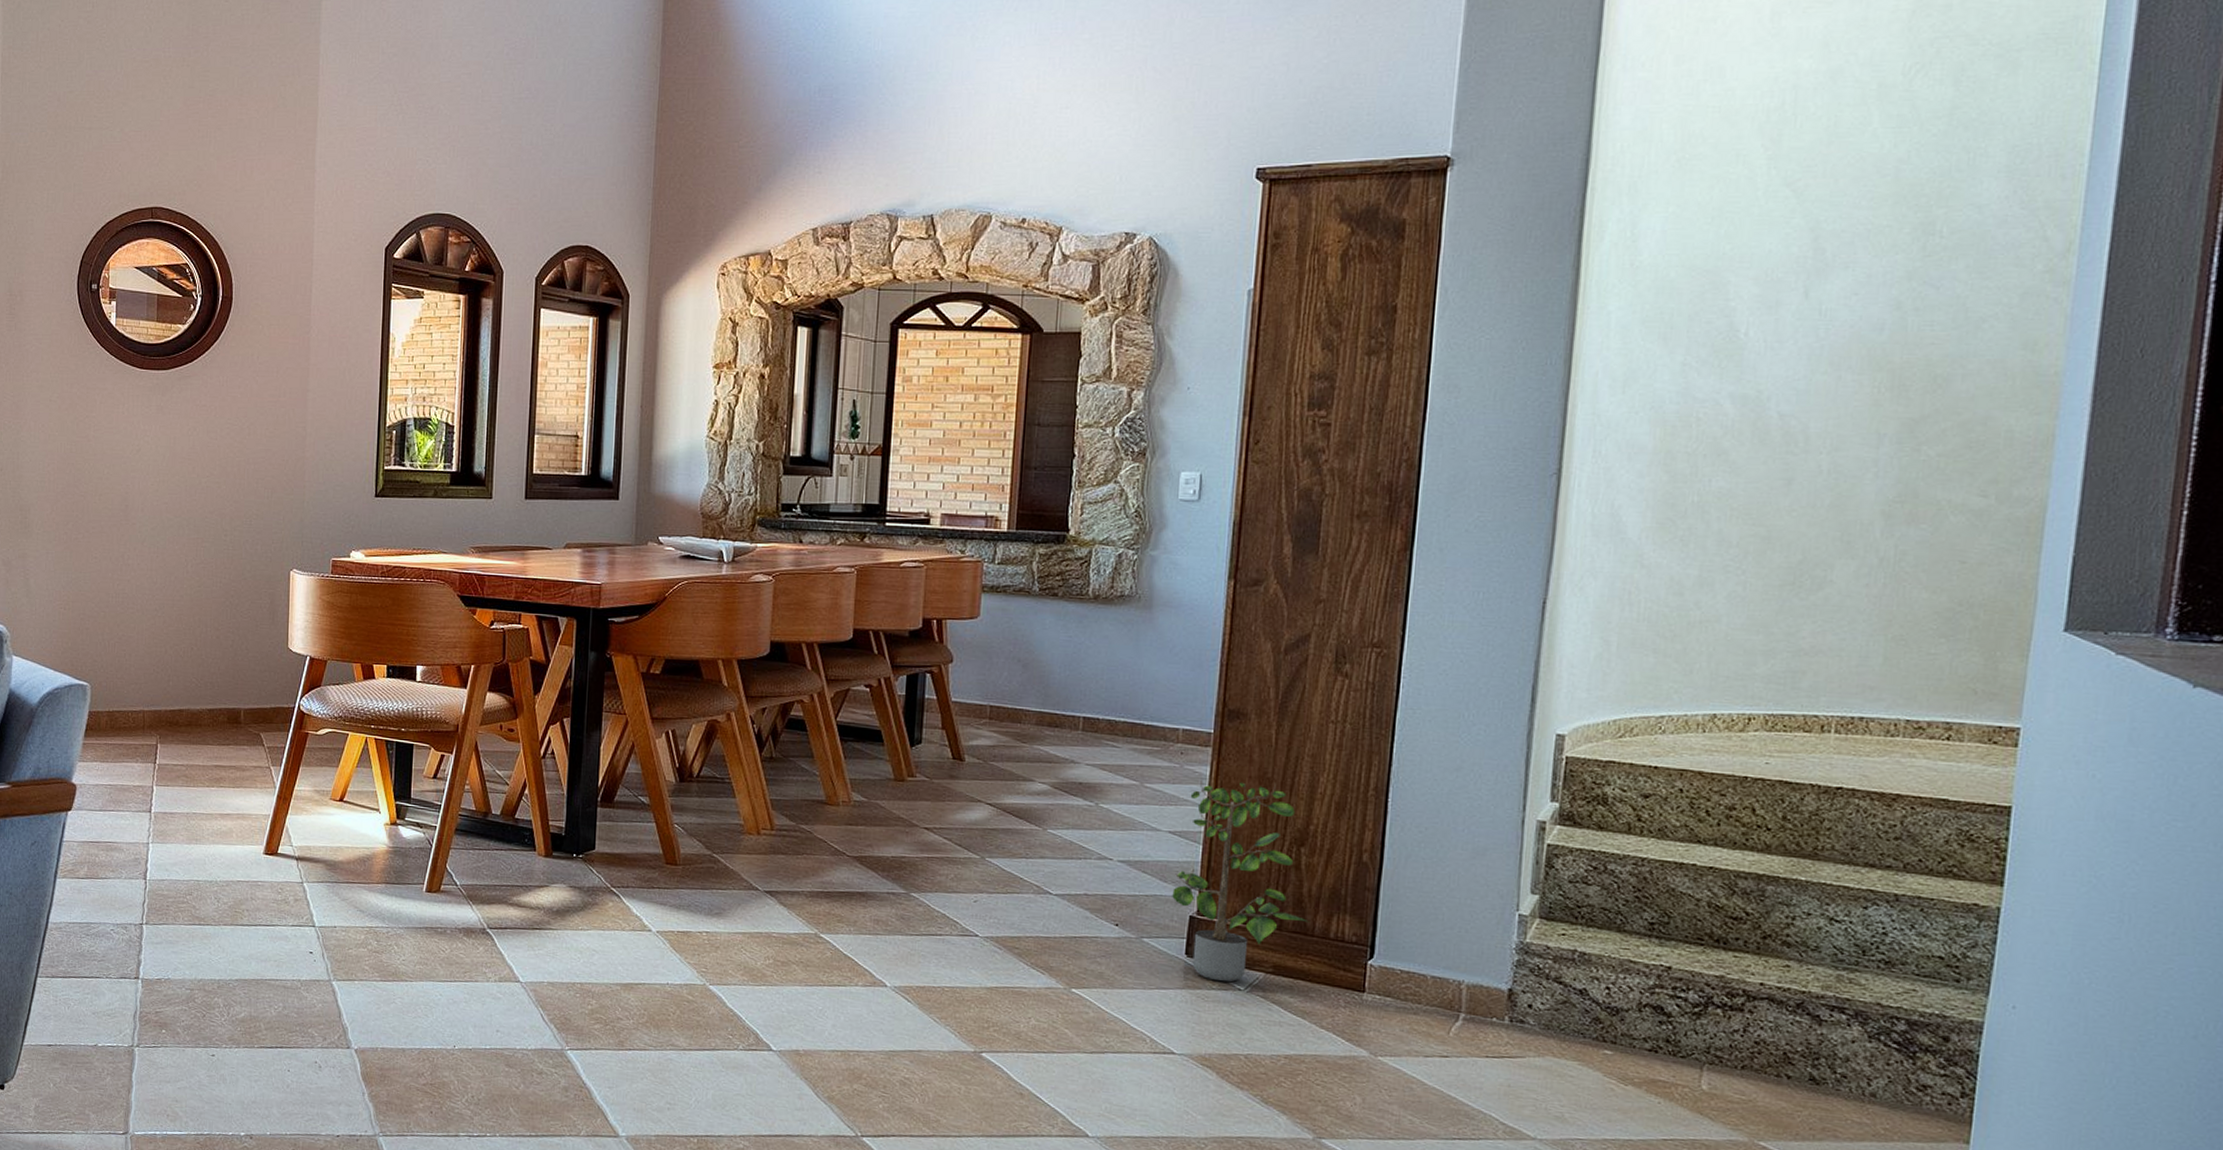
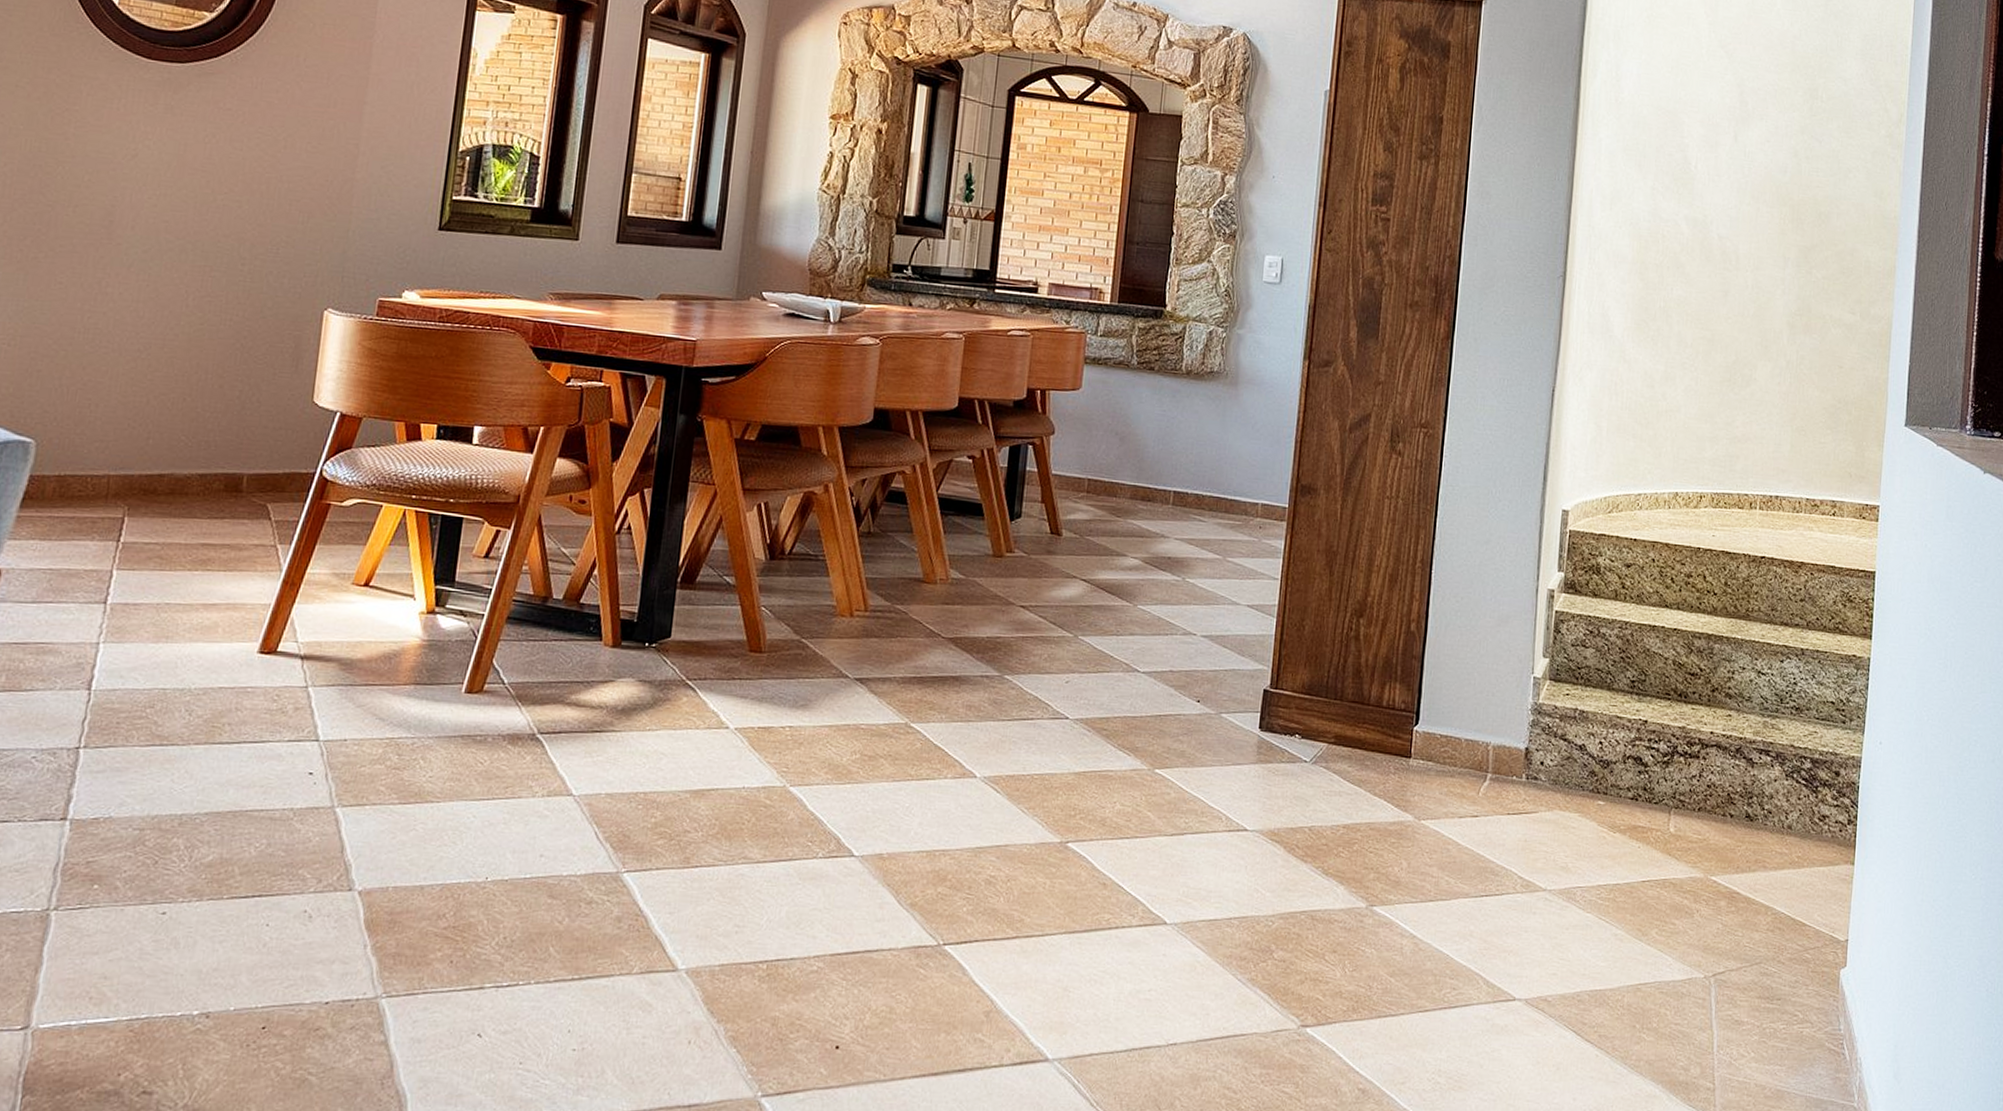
potted plant: present [1172,780,1309,982] -> none [1248,554,1366,755]

